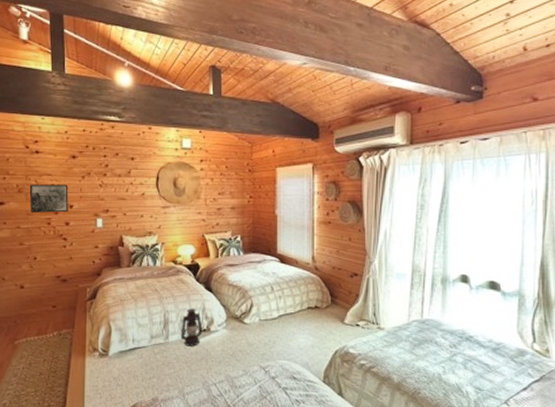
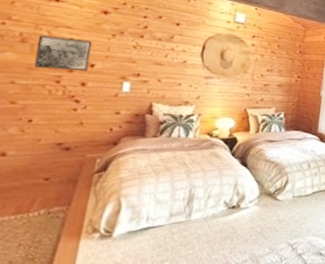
lantern: present [181,308,203,346] -> none [205,184,232,224]

